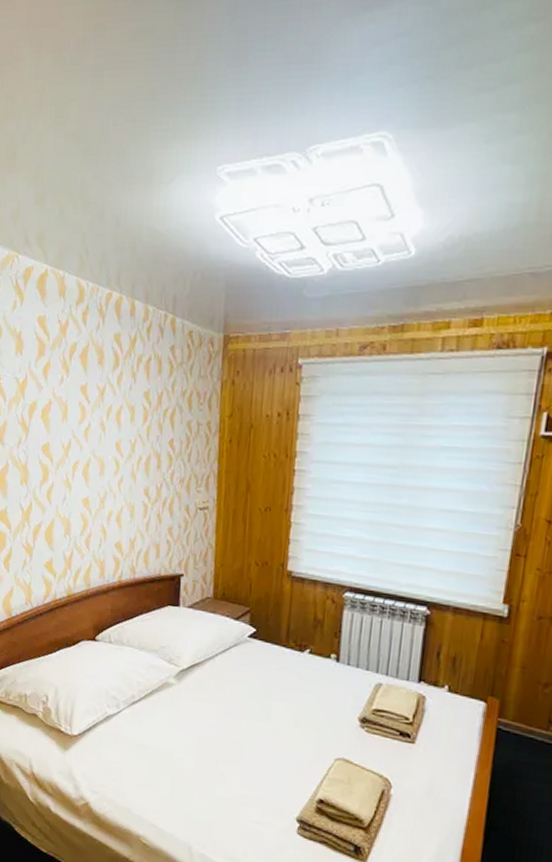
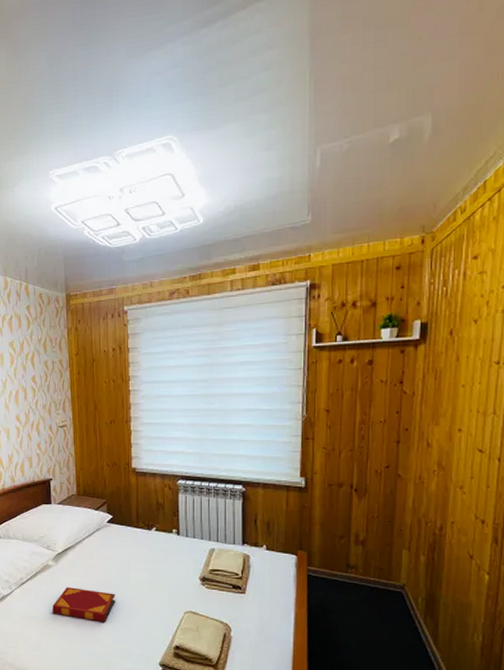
hardback book: none [168,713,250,761] -> present [52,587,115,622]

